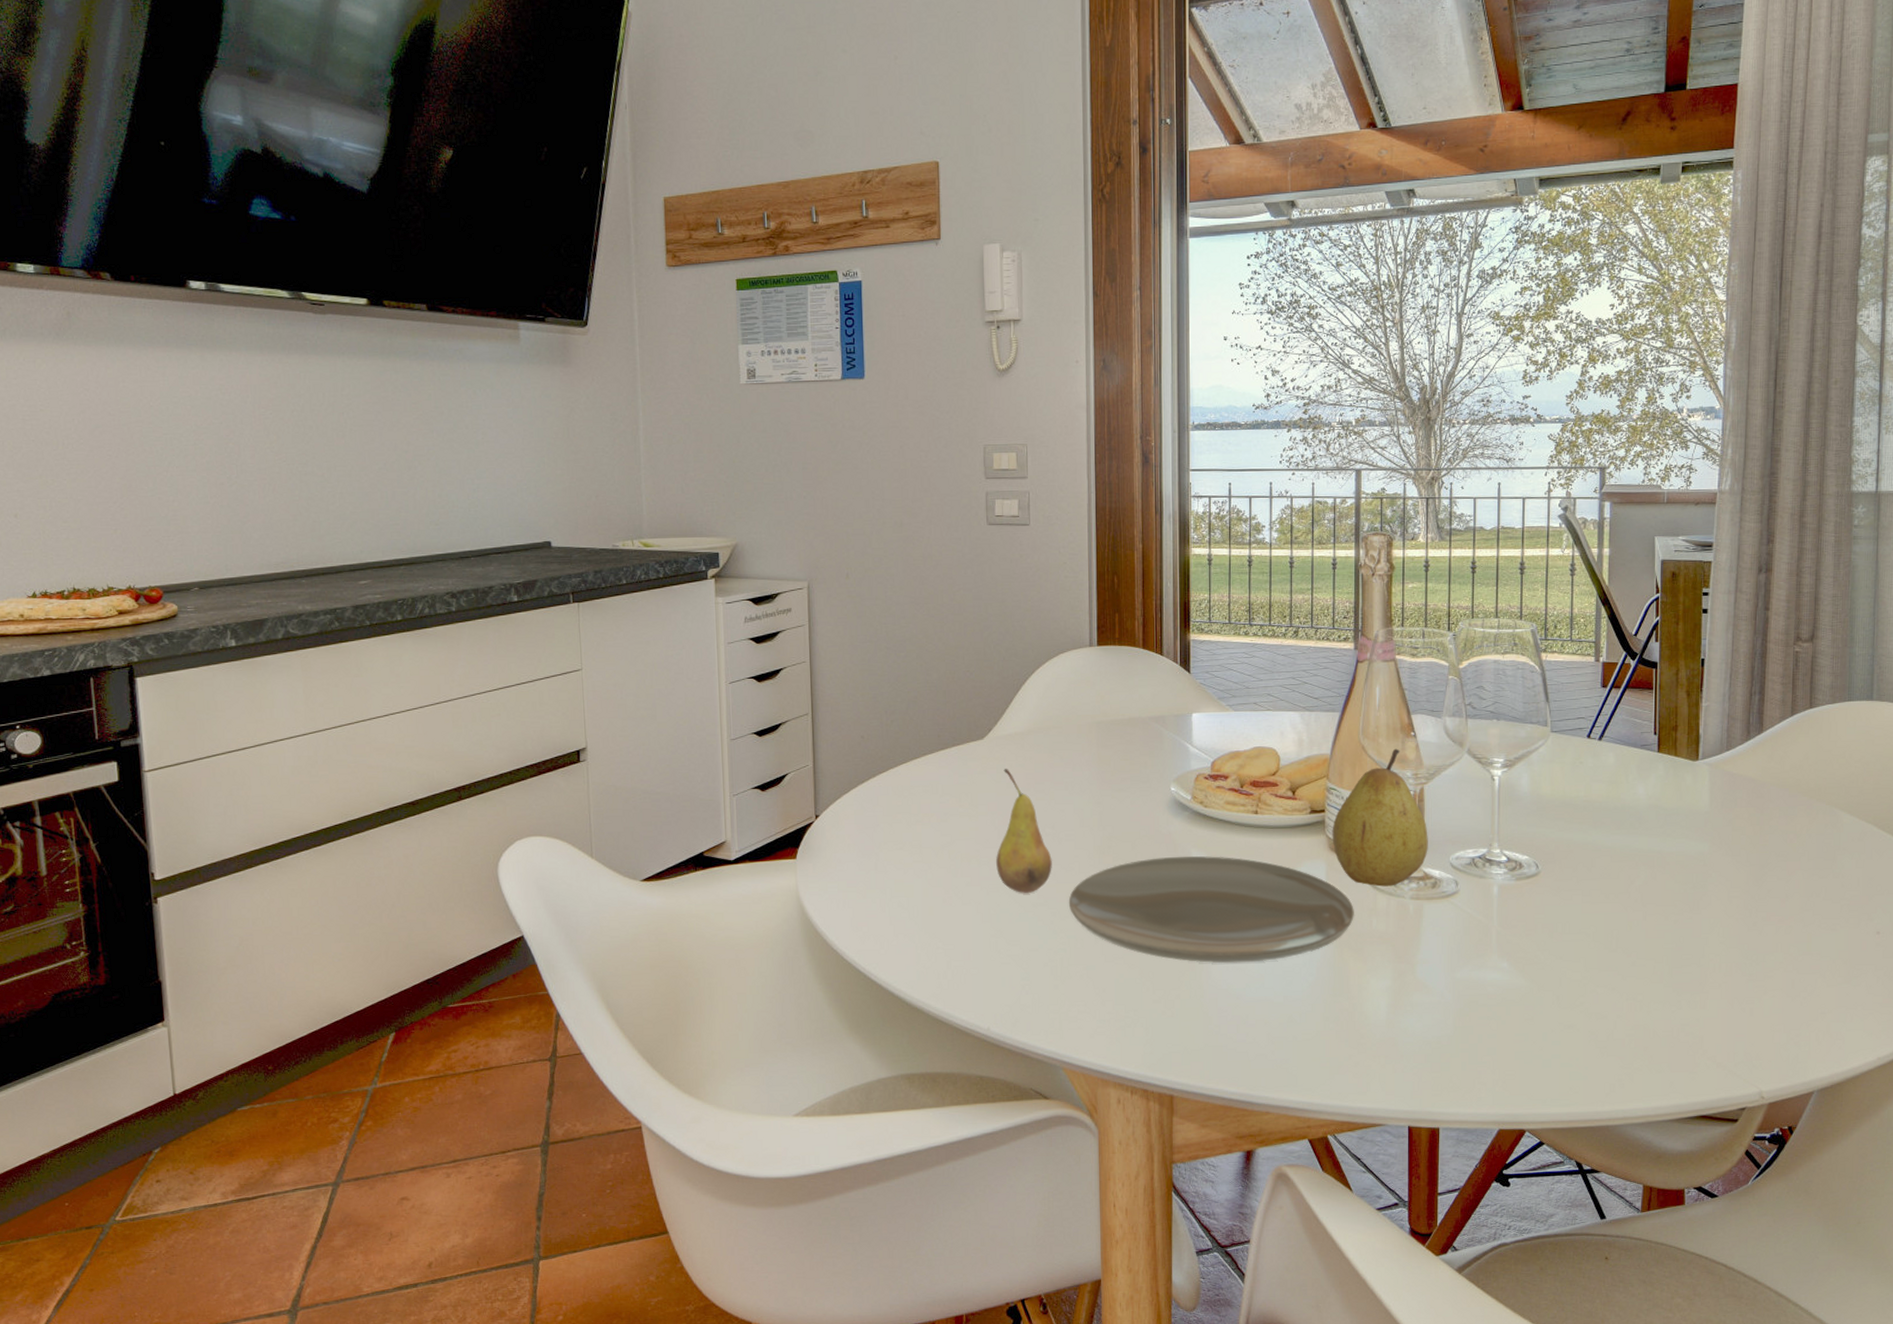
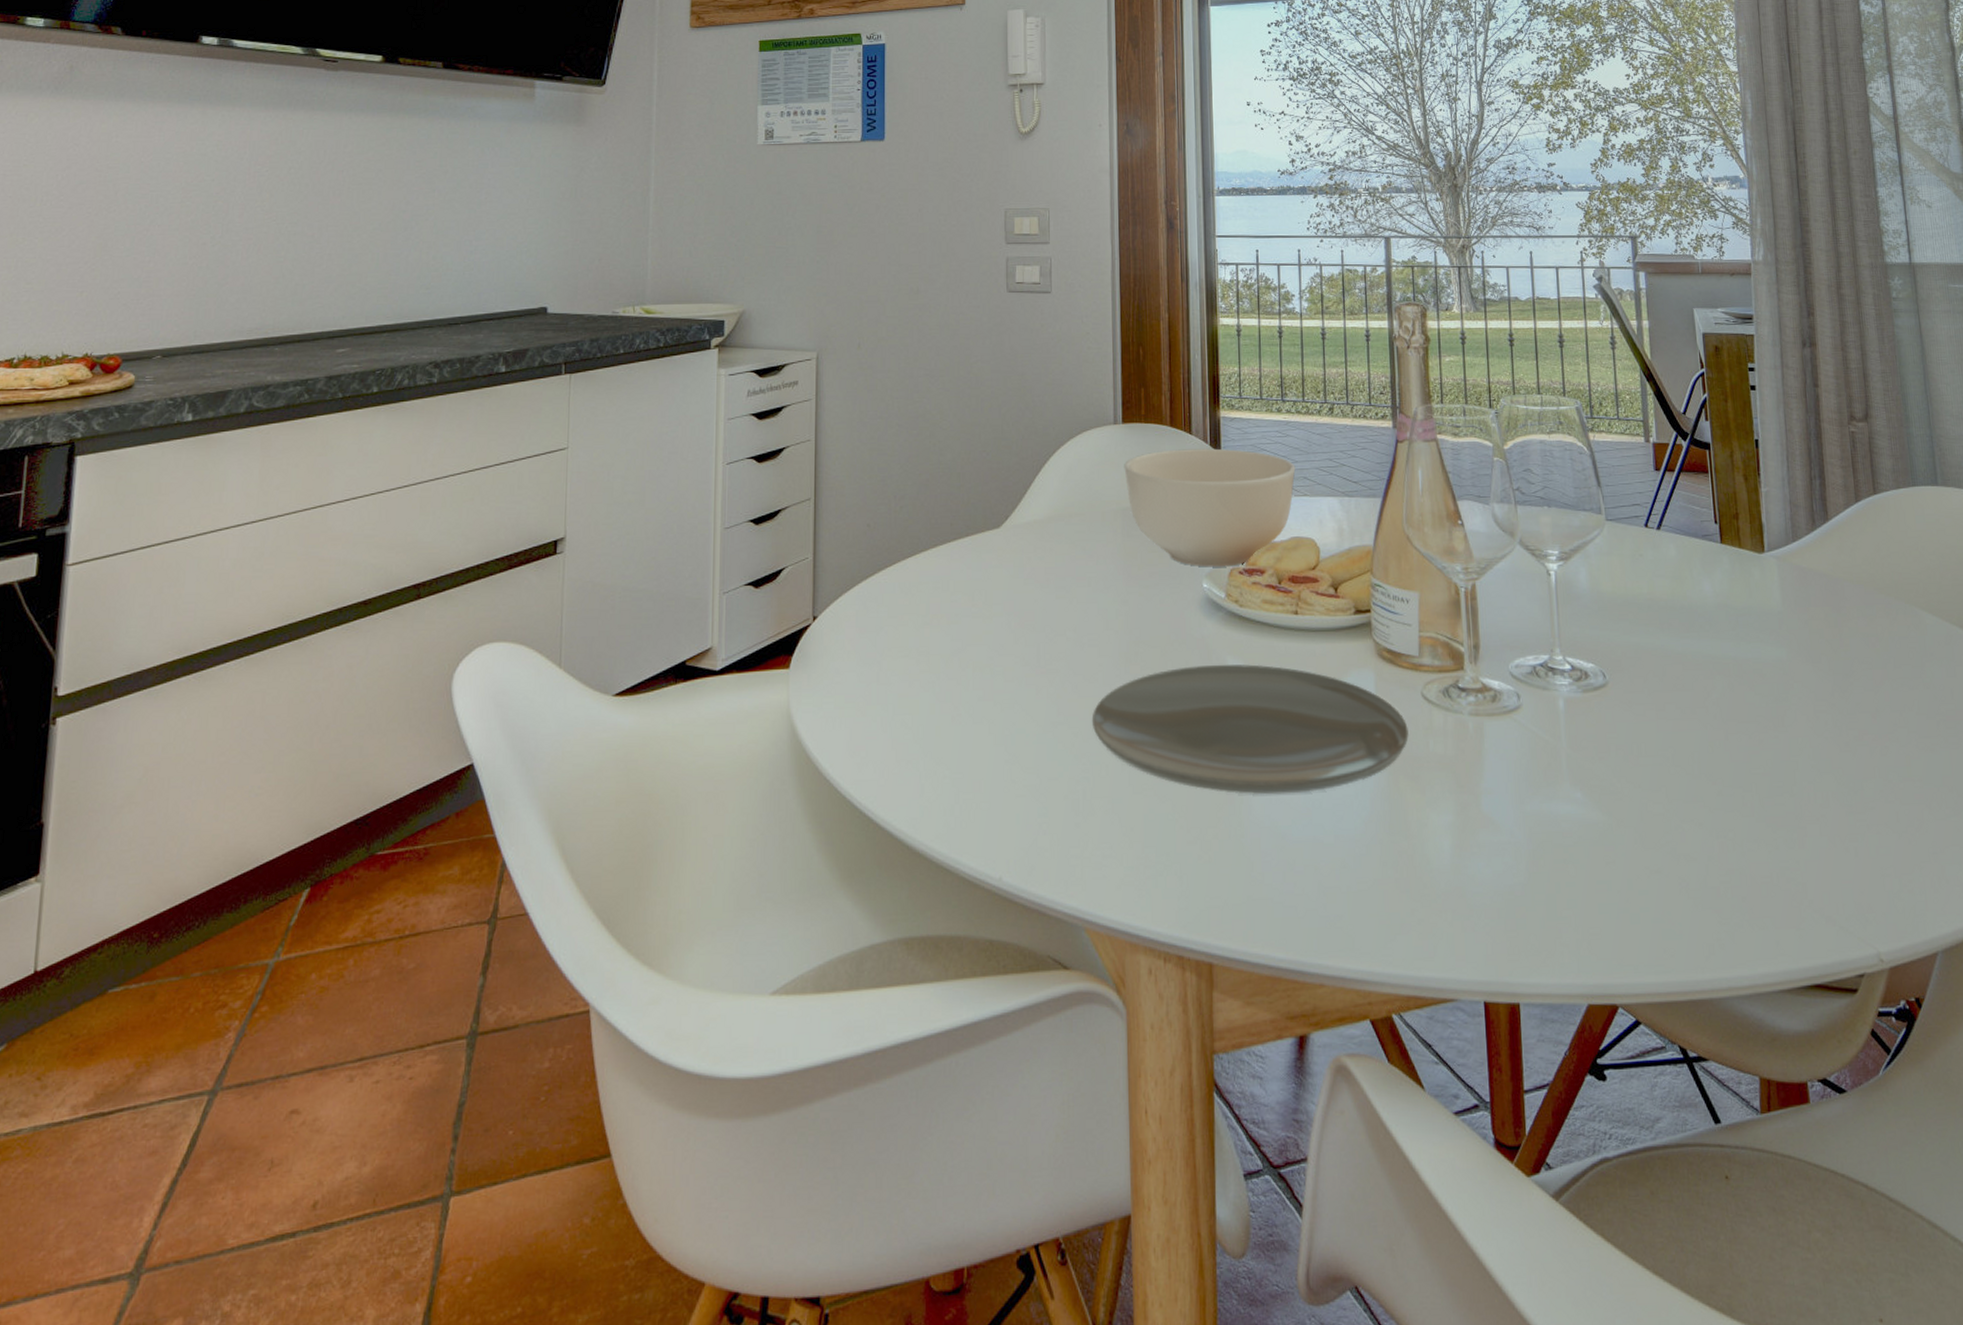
fruit: present [996,769,1052,893] -> none [1012,562,1074,709]
bowl: none [1099,668,1260,773] -> present [1124,448,1296,567]
fruit: present [1332,748,1428,887] -> none [1379,539,1485,701]

